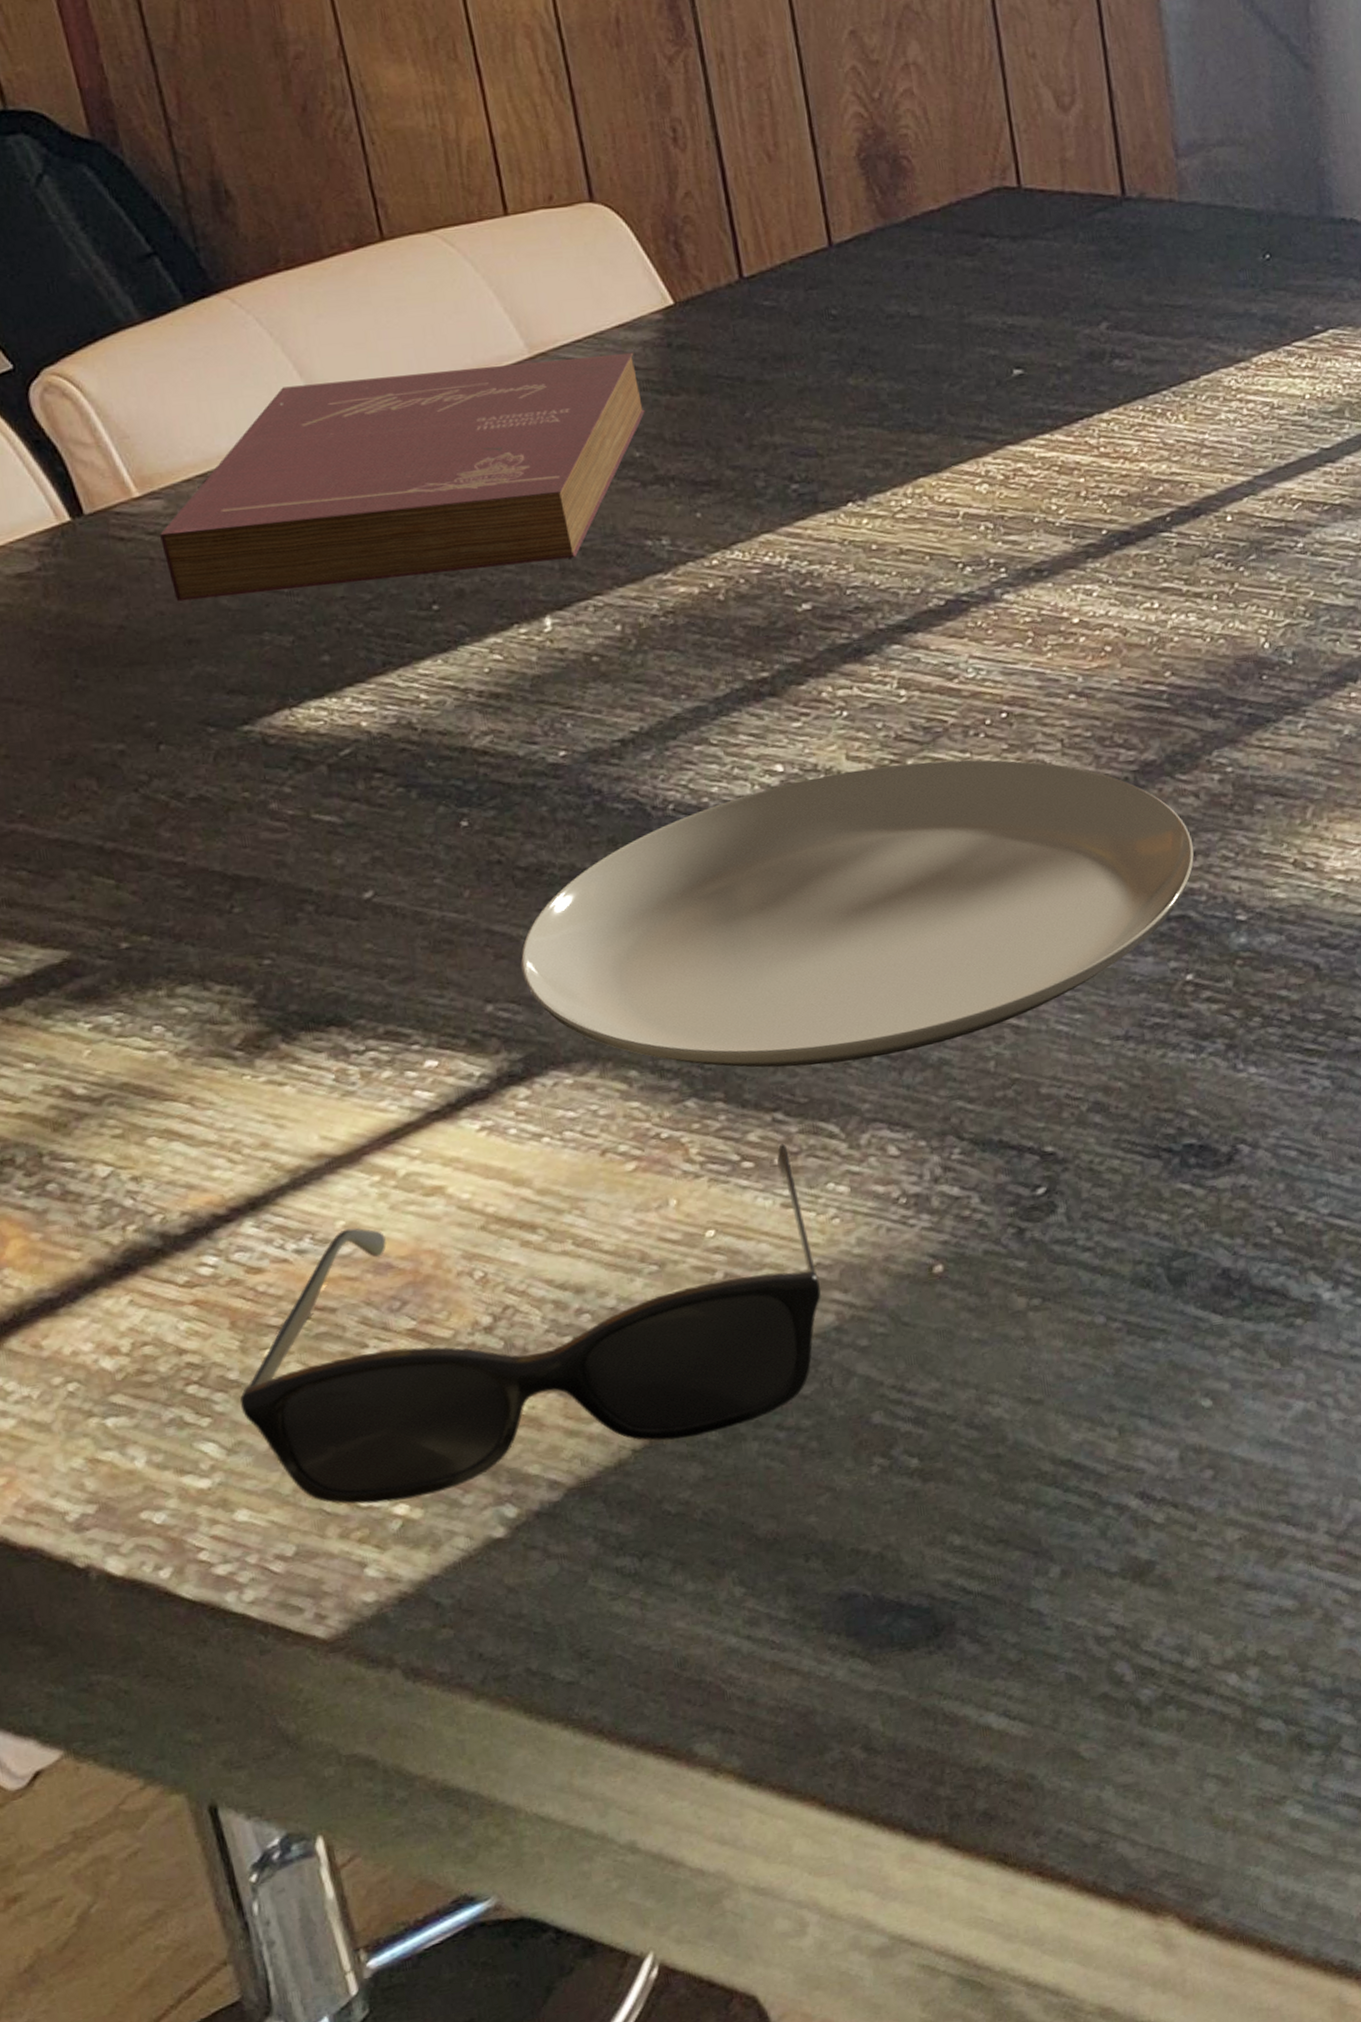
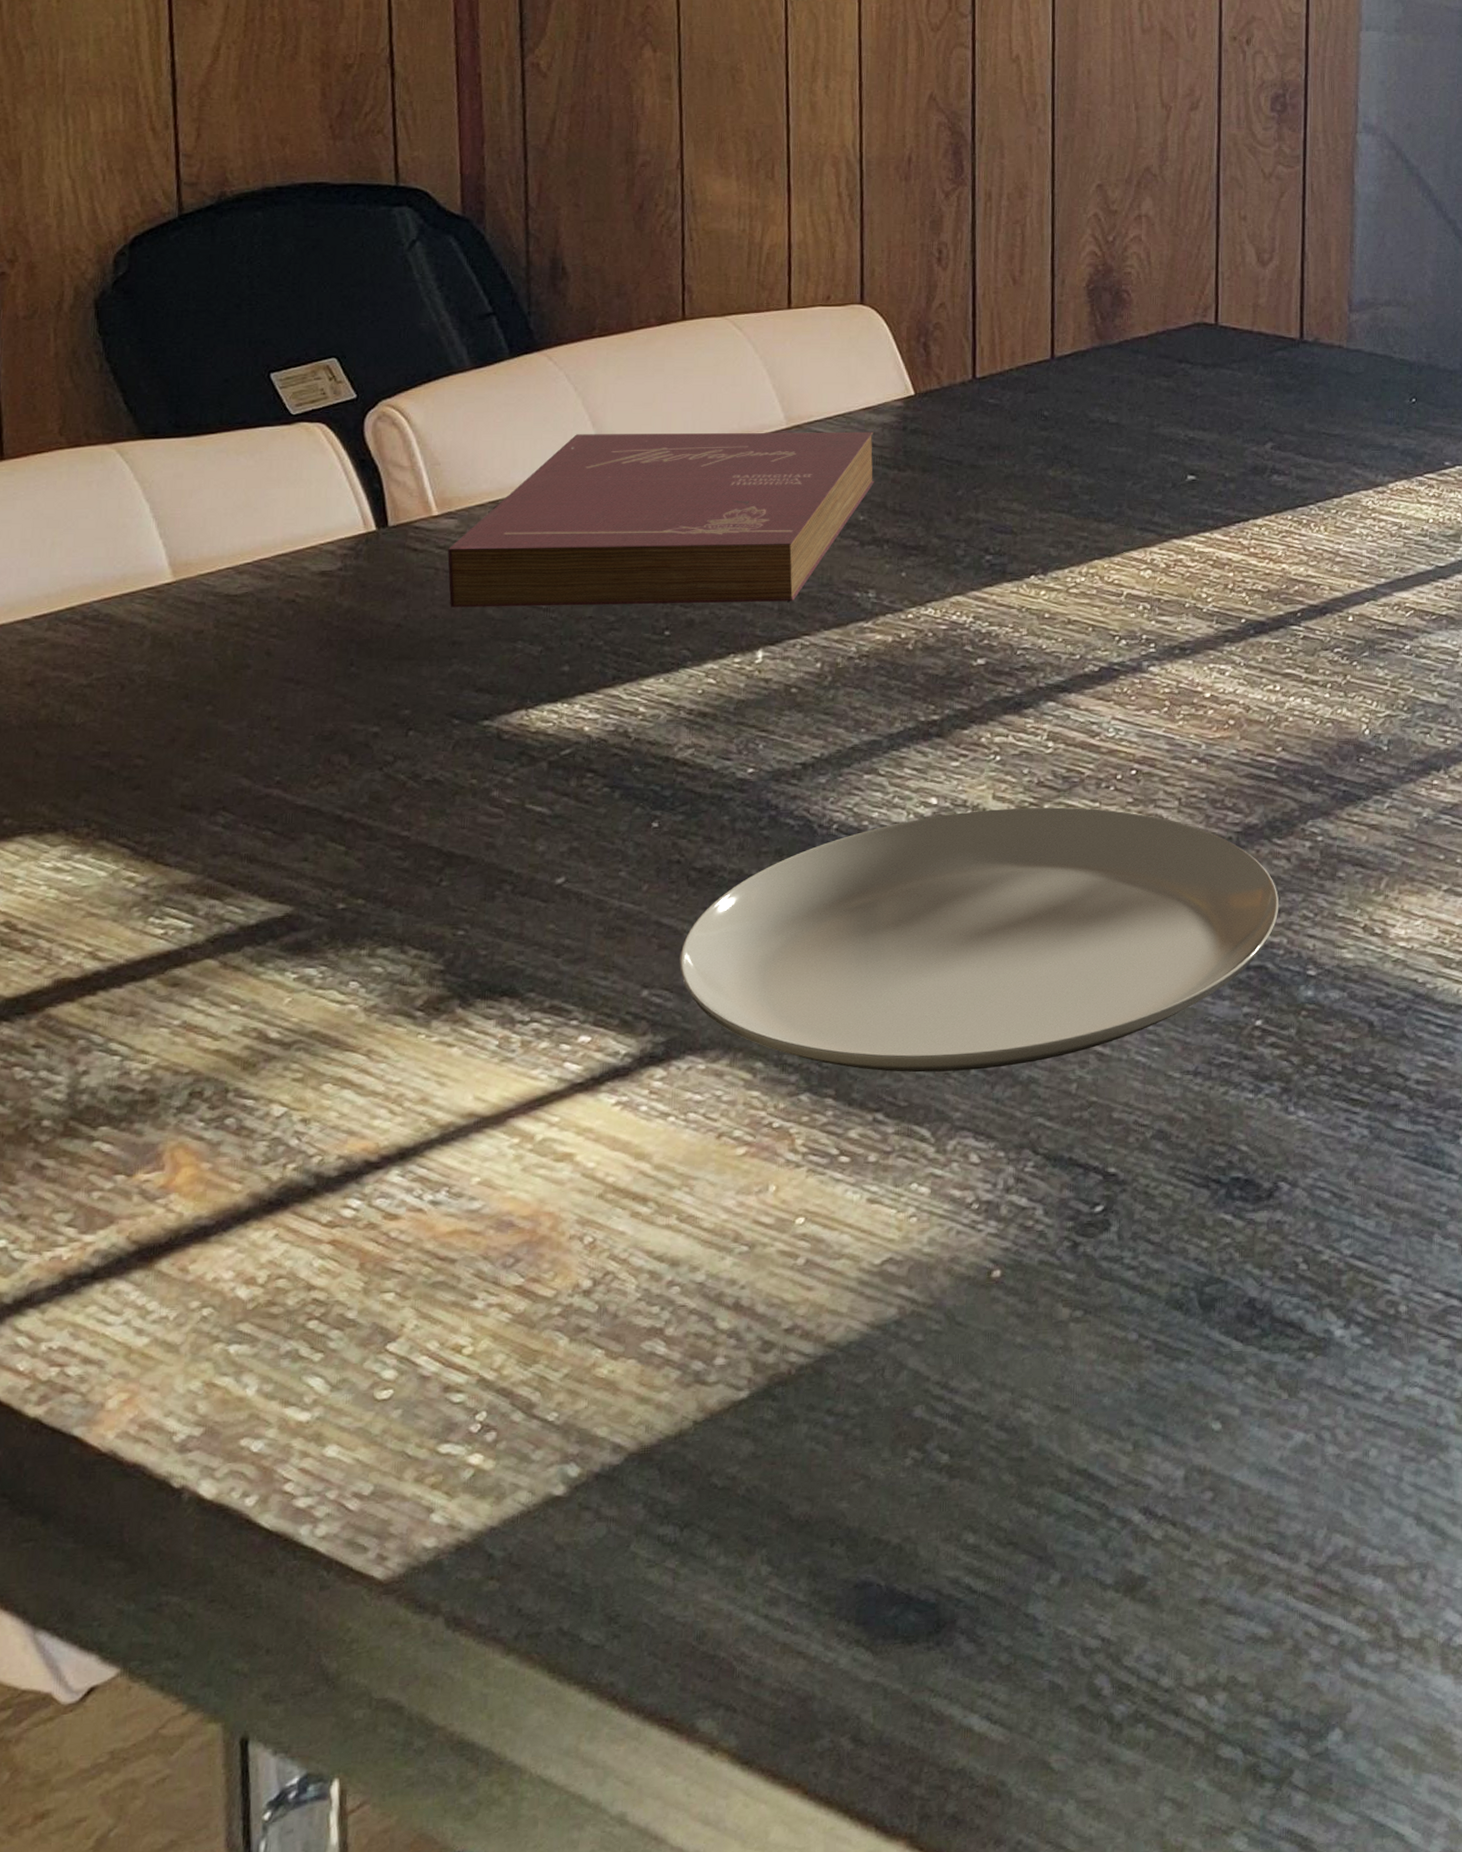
sunglasses: present [239,1144,822,1505] -> none [352,1143,889,1452]

